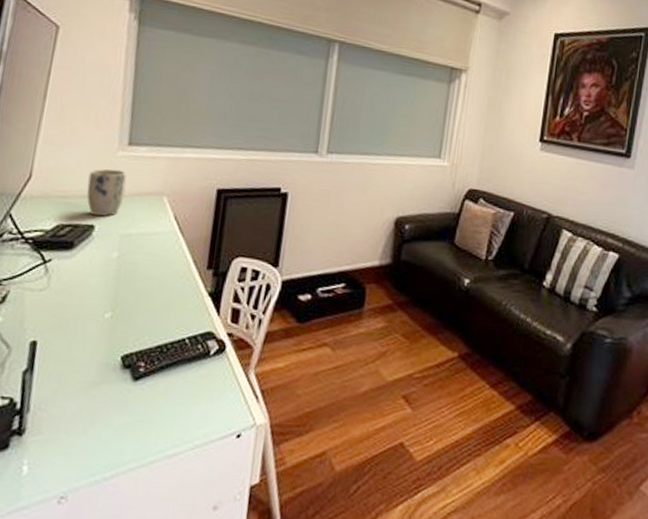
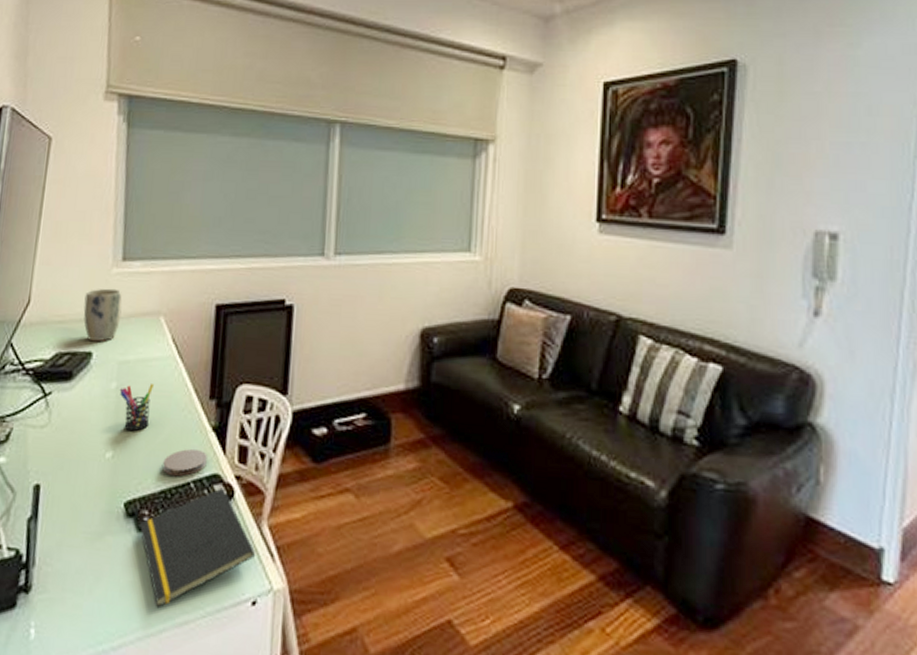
pen holder: none [120,255,156,296] -> present [119,384,155,432]
notepad: none [135,343,243,444] -> present [140,487,256,609]
coaster: none [160,311,203,334] -> present [163,449,207,477]

